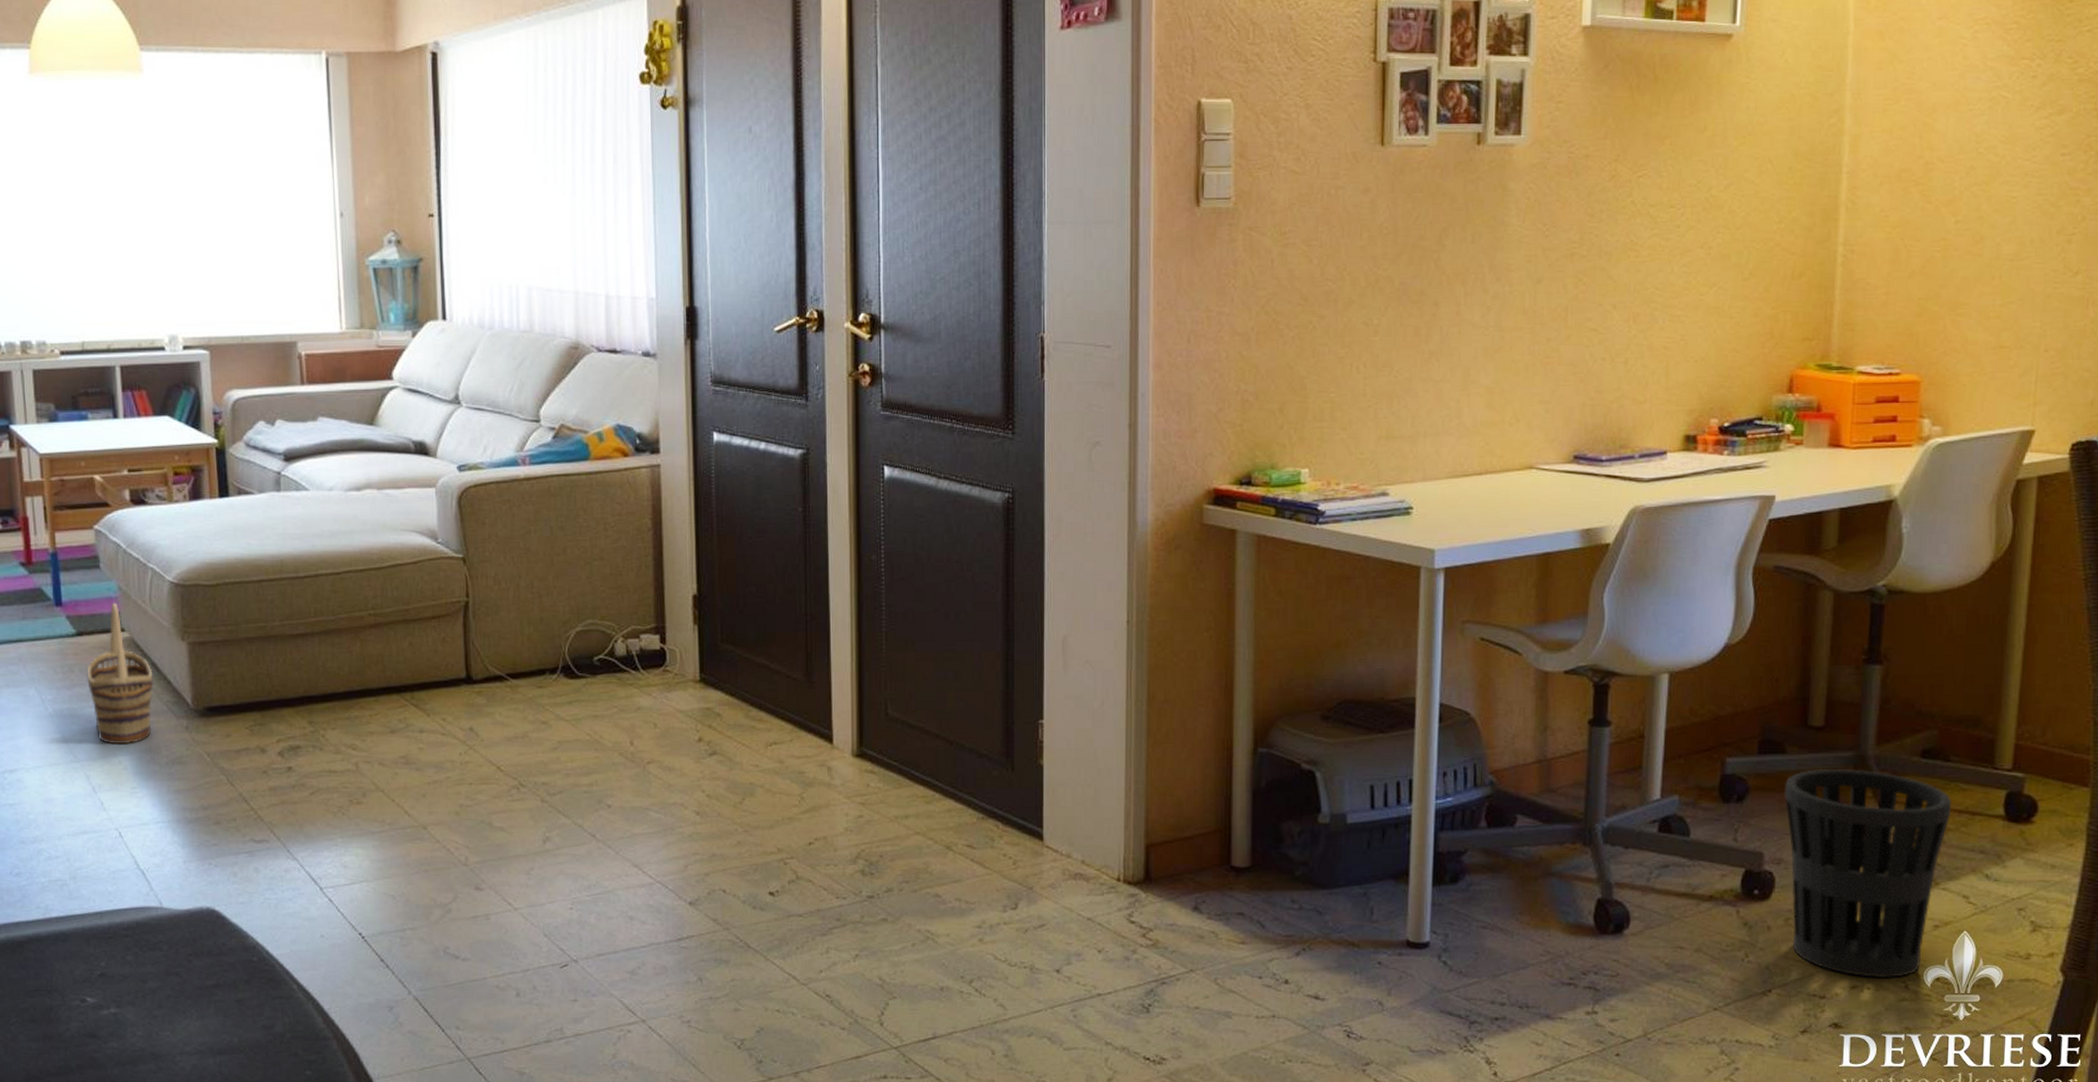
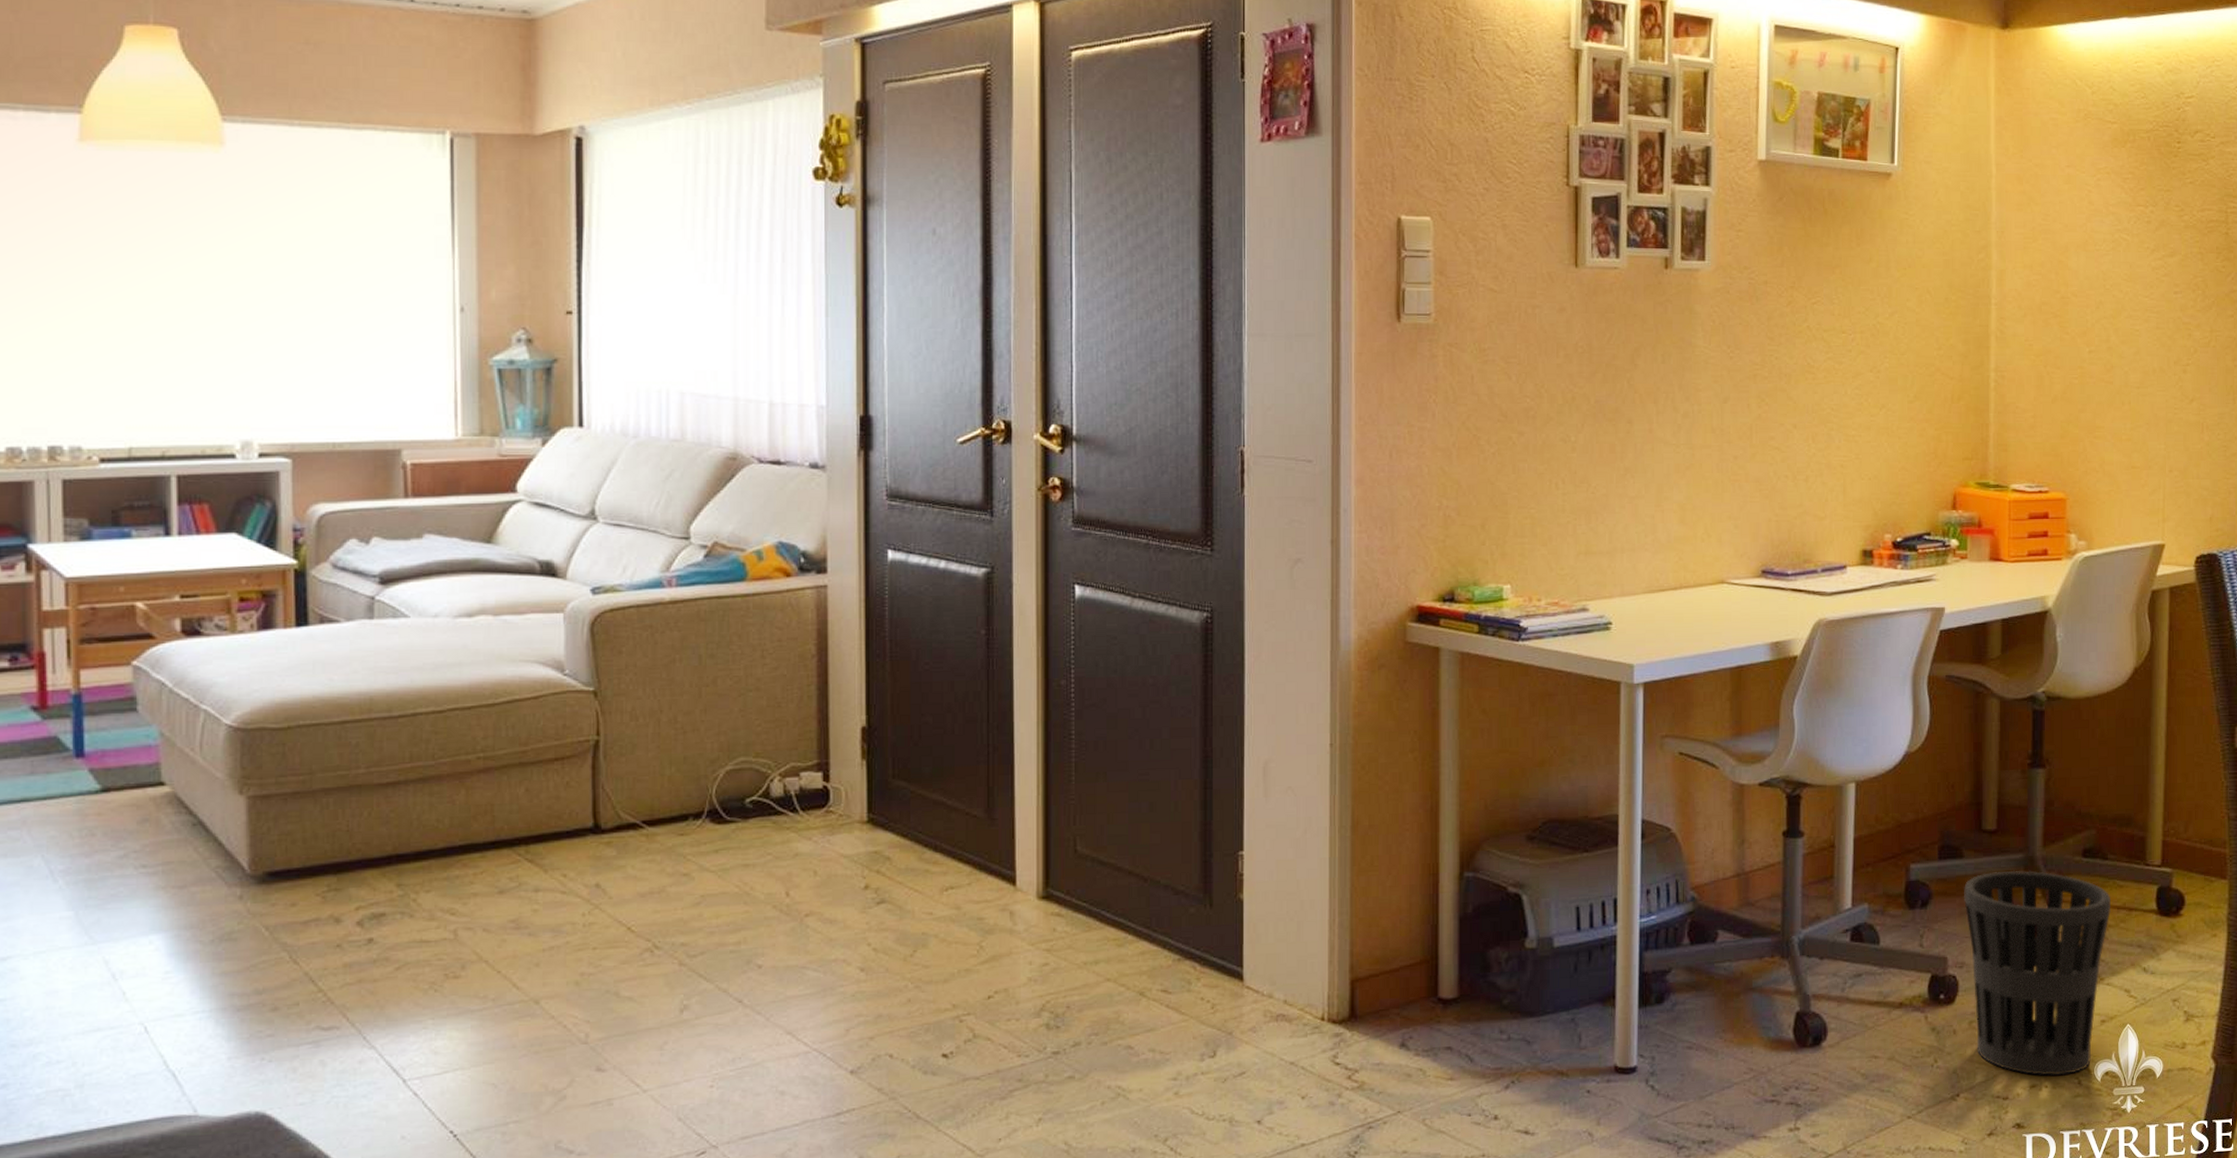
basket: present [86,602,154,745] -> none [112,751,200,921]

